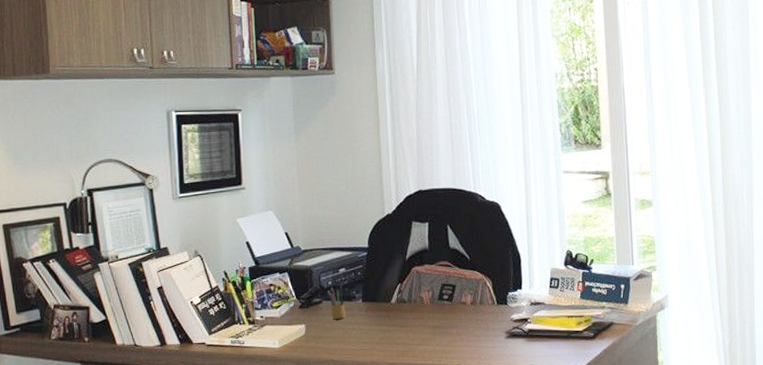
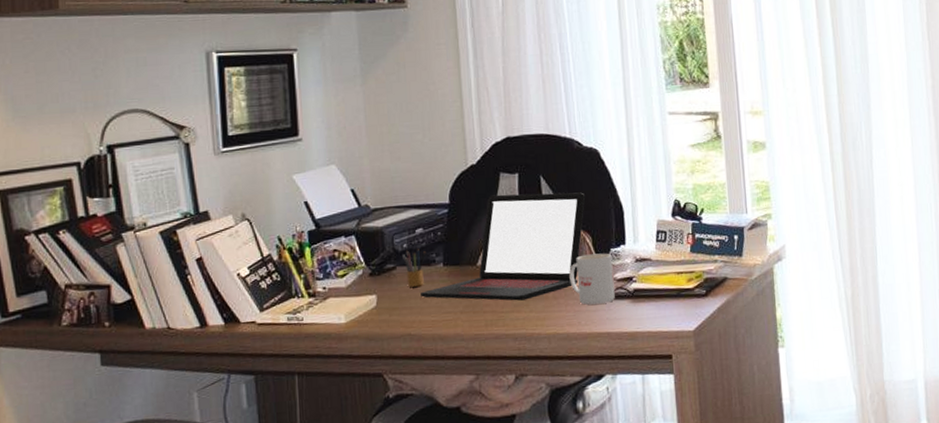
laptop: none [343,241,487,335] -> present [421,192,585,301]
mug: none [471,296,512,342] -> present [569,253,615,305]

